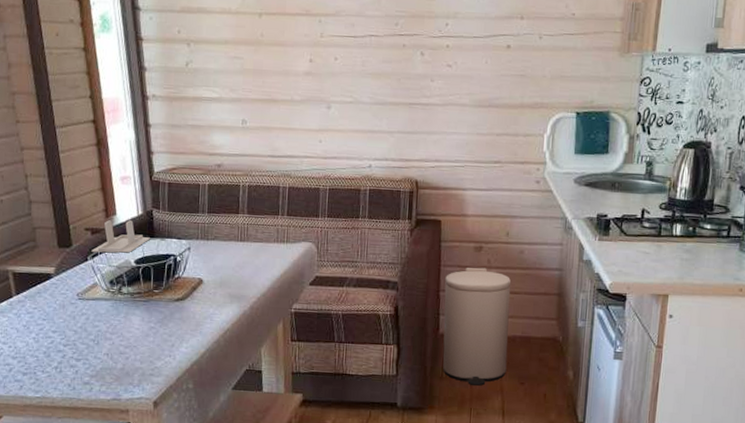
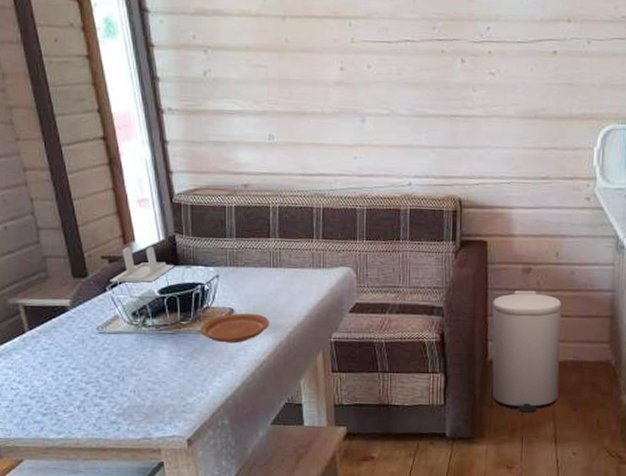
plate: none [171,283,235,312] -> present [201,313,269,344]

